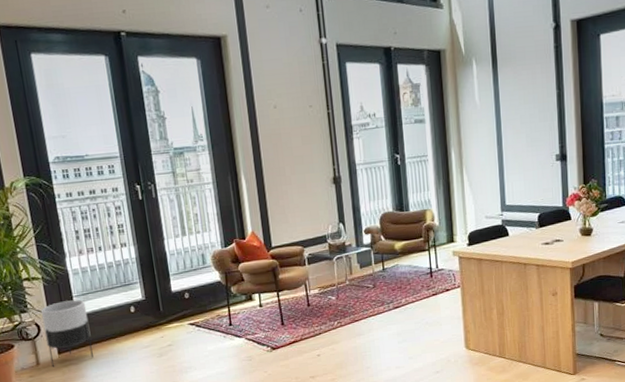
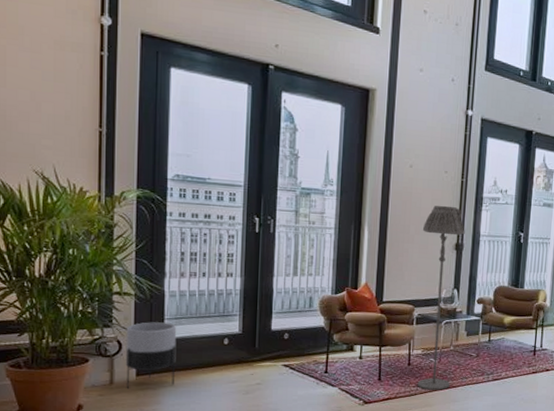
floor lamp: none [297,140,352,328] -> present [418,205,465,390]

